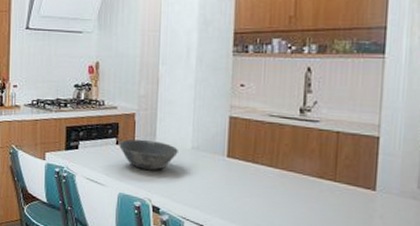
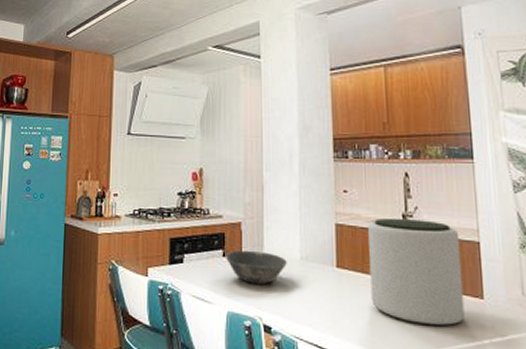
plant pot: none [259,111,359,214] -> present [368,217,465,327]

